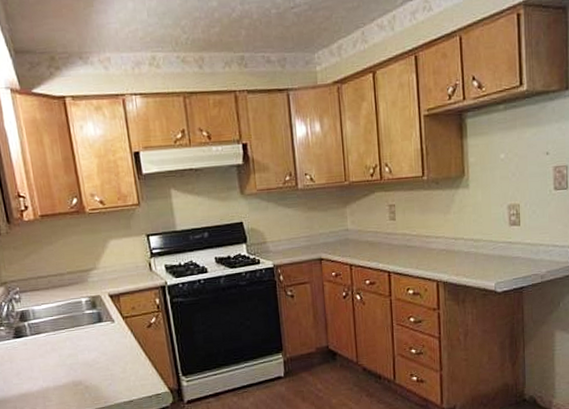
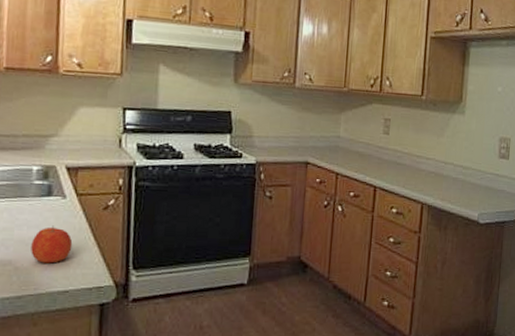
apple: none [94,347,128,380] -> present [31,225,73,264]

